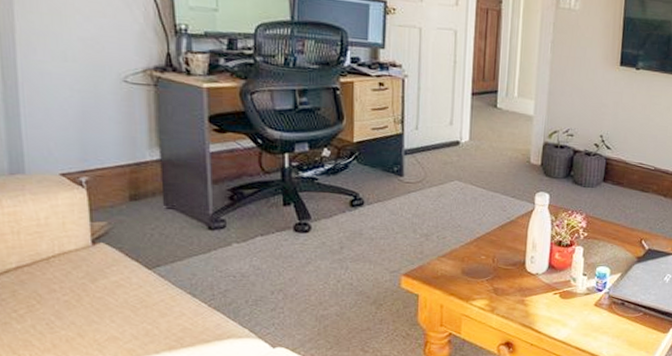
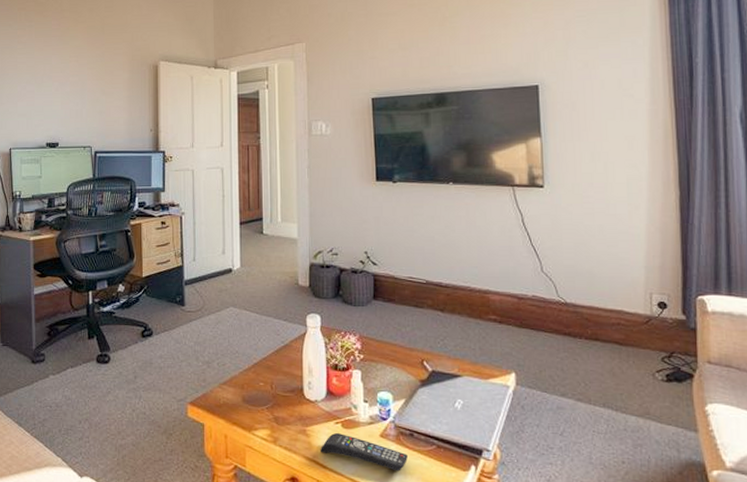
remote control: none [537,303,617,335] -> present [321,433,408,472]

